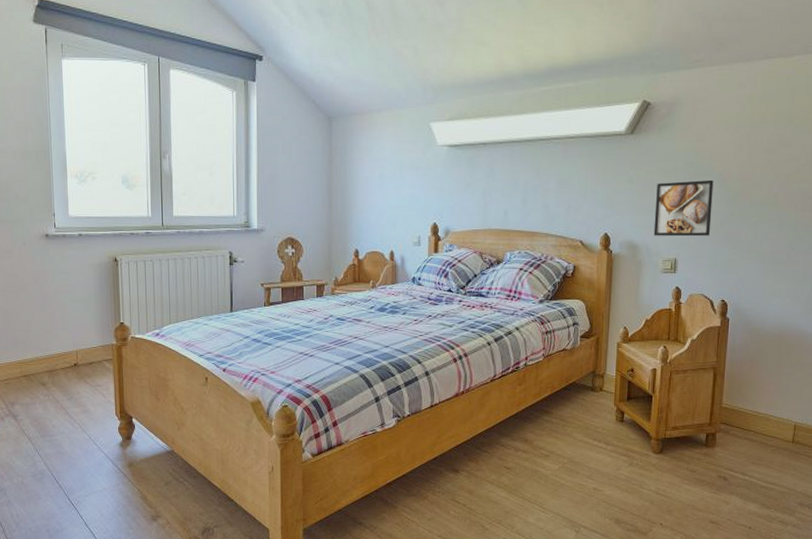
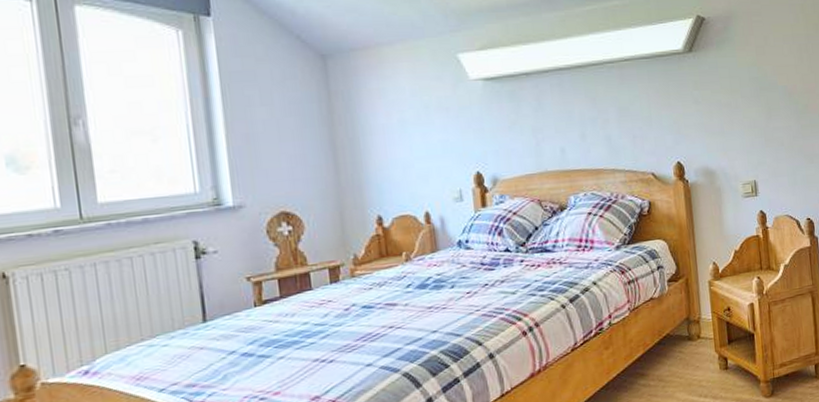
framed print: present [653,179,714,237] -> none [724,93,786,159]

